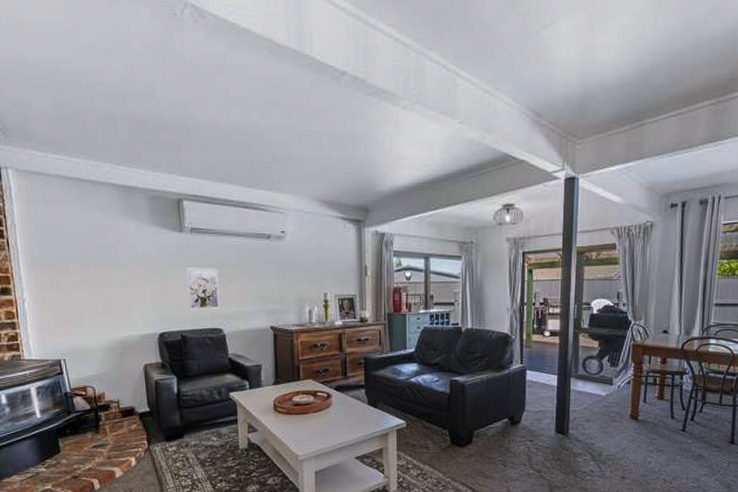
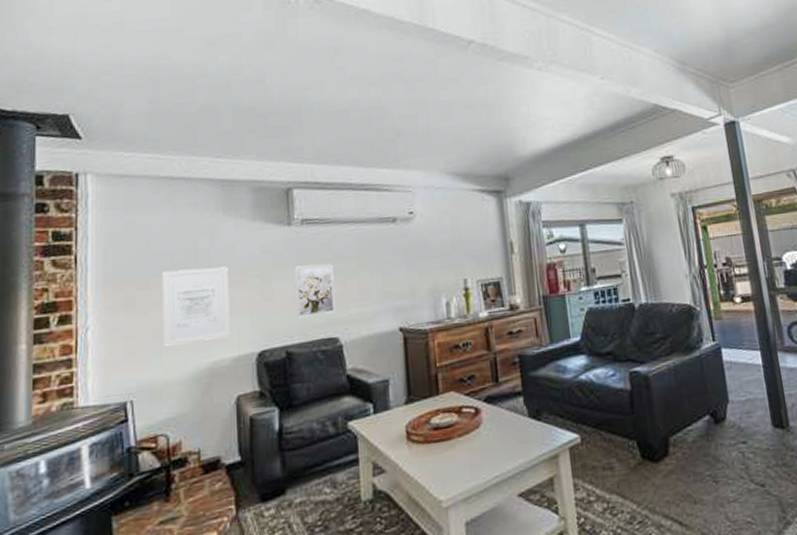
wall art: none [78,261,138,321] -> present [161,266,231,347]

